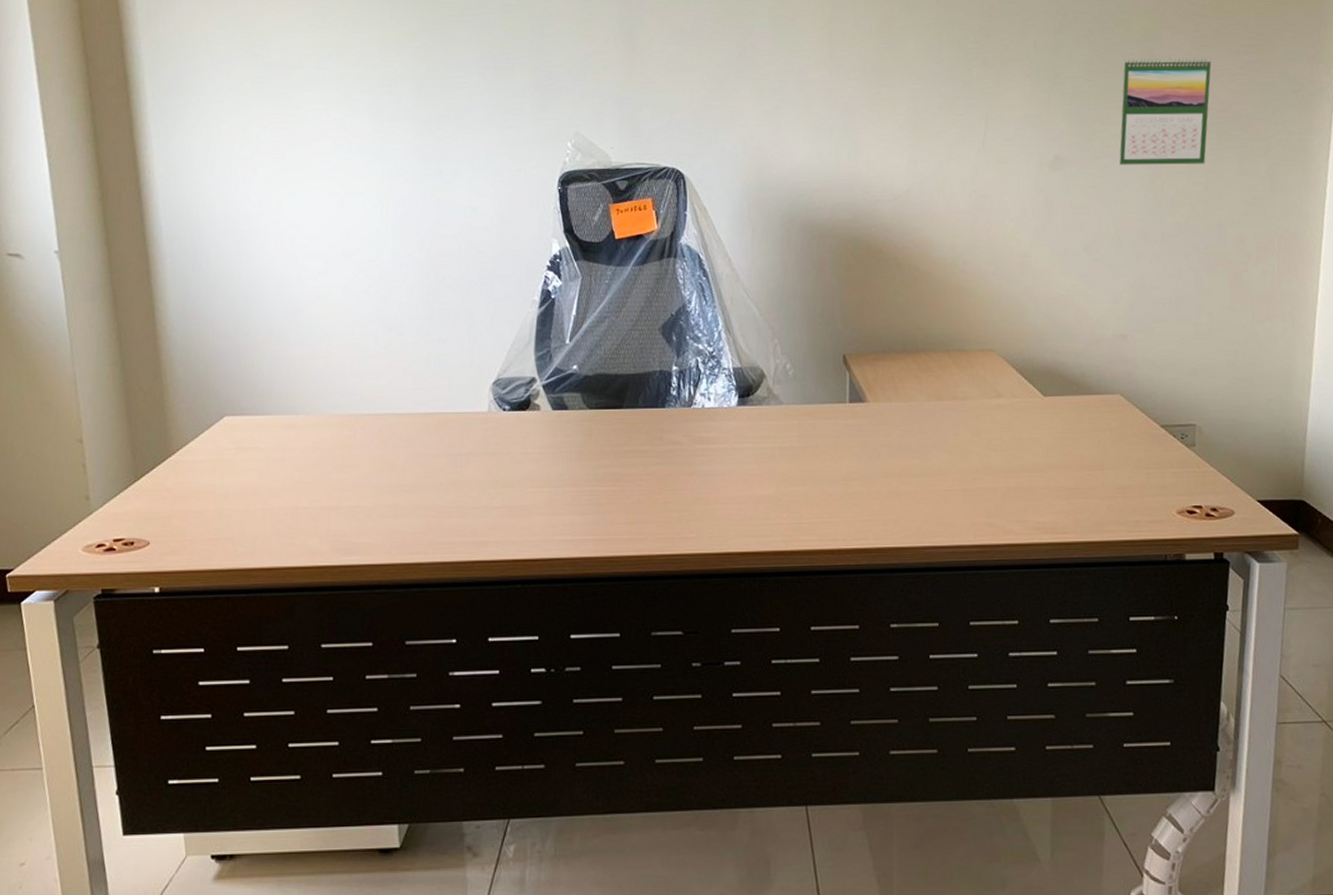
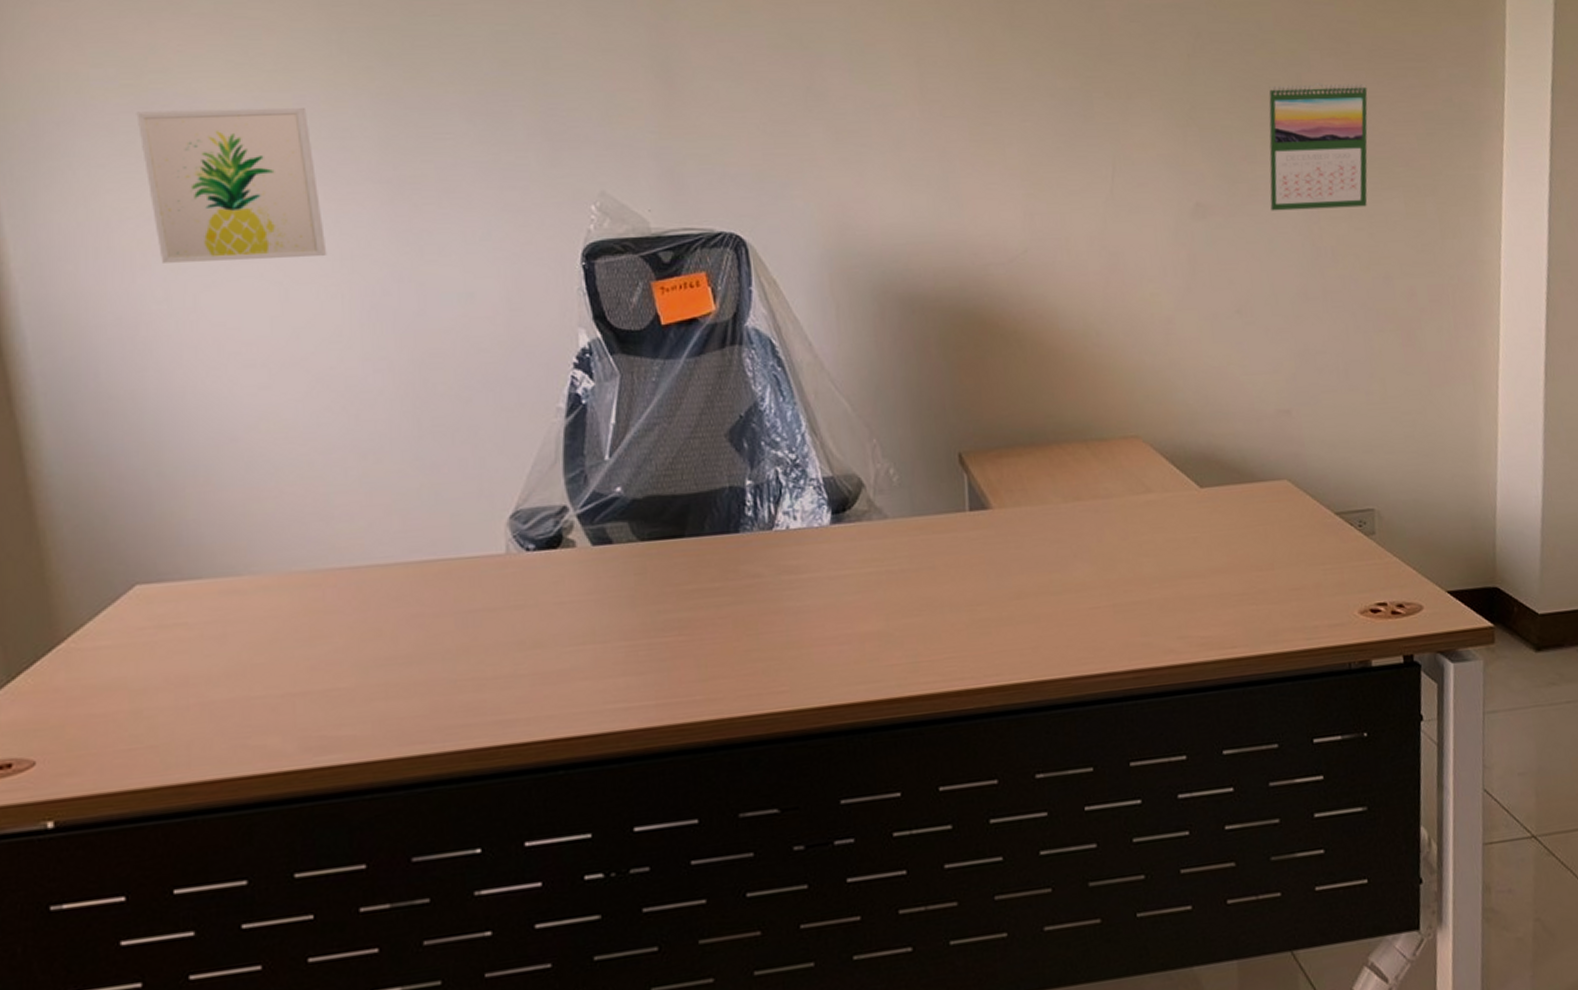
wall art: none [246,60,373,176] -> present [136,107,327,263]

